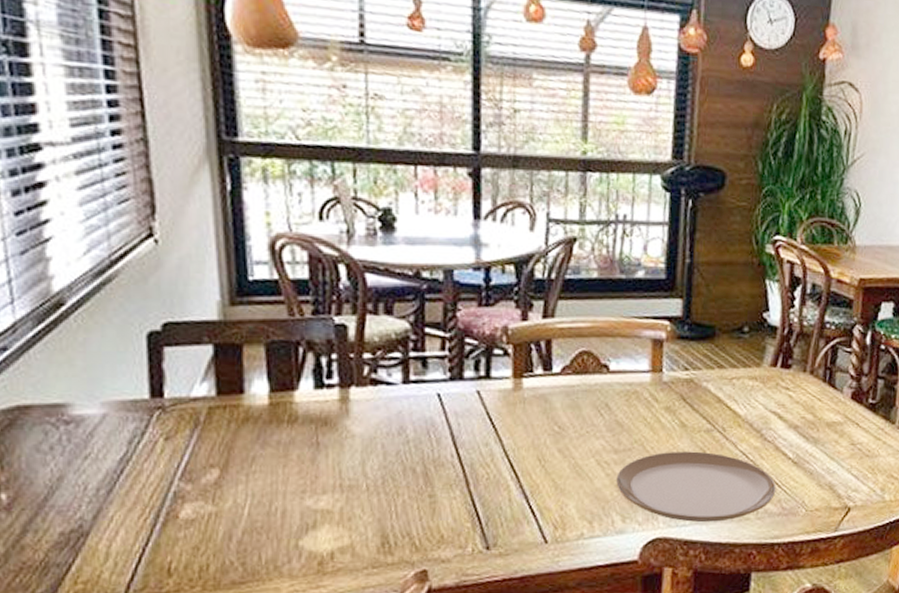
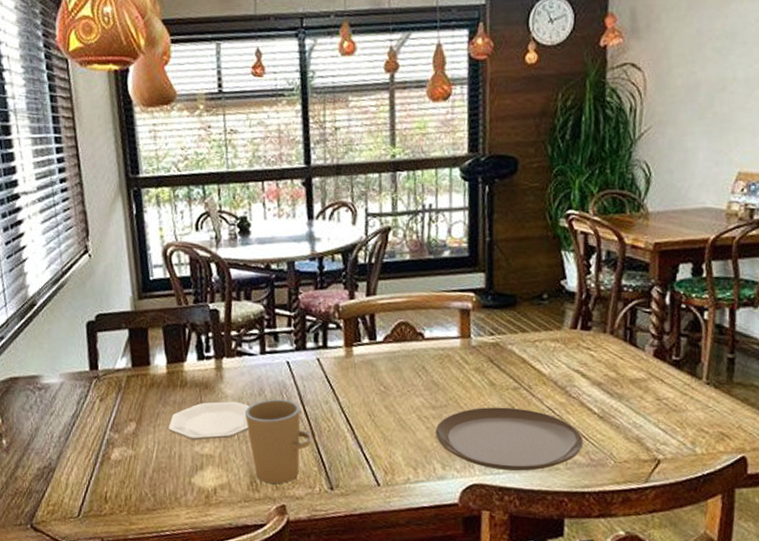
plate: none [268,442,385,491] -> present [168,401,250,439]
cup: none [379,439,466,544] -> present [245,398,312,484]

